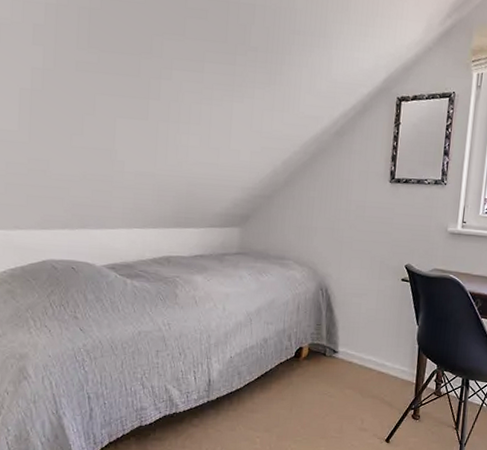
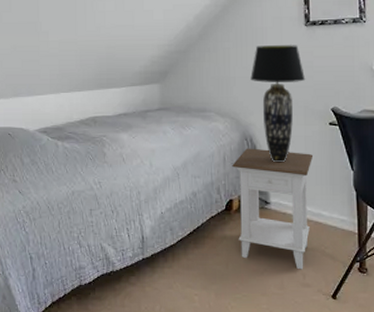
nightstand: none [304,298,384,416] -> present [232,148,314,270]
table lamp: none [332,197,385,314] -> present [250,45,306,163]

